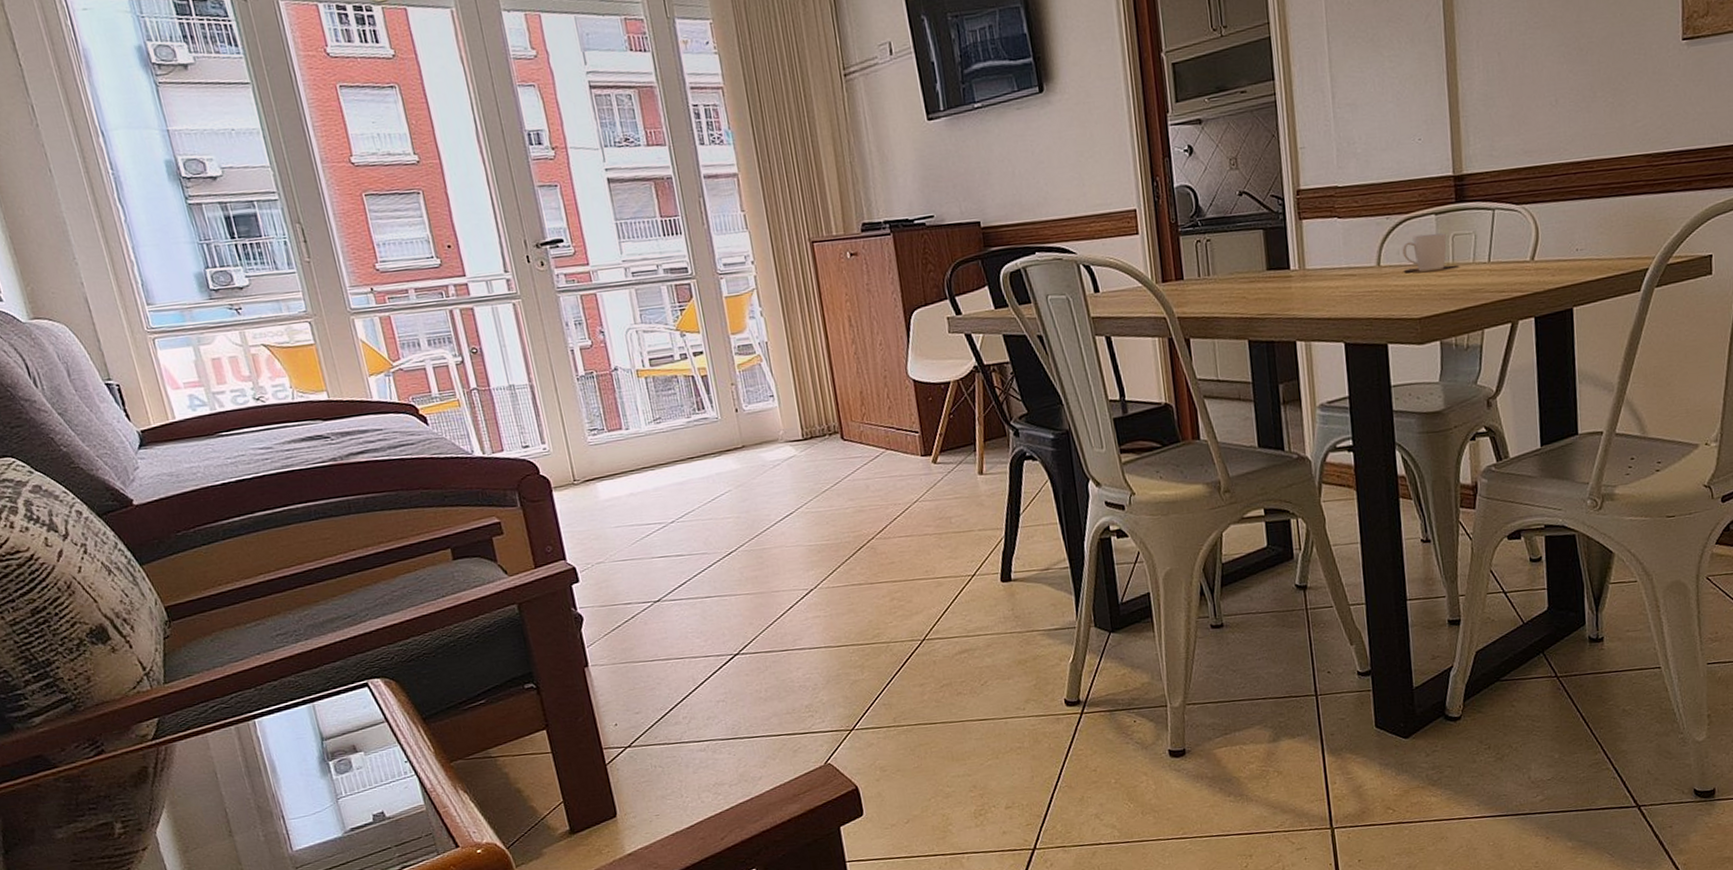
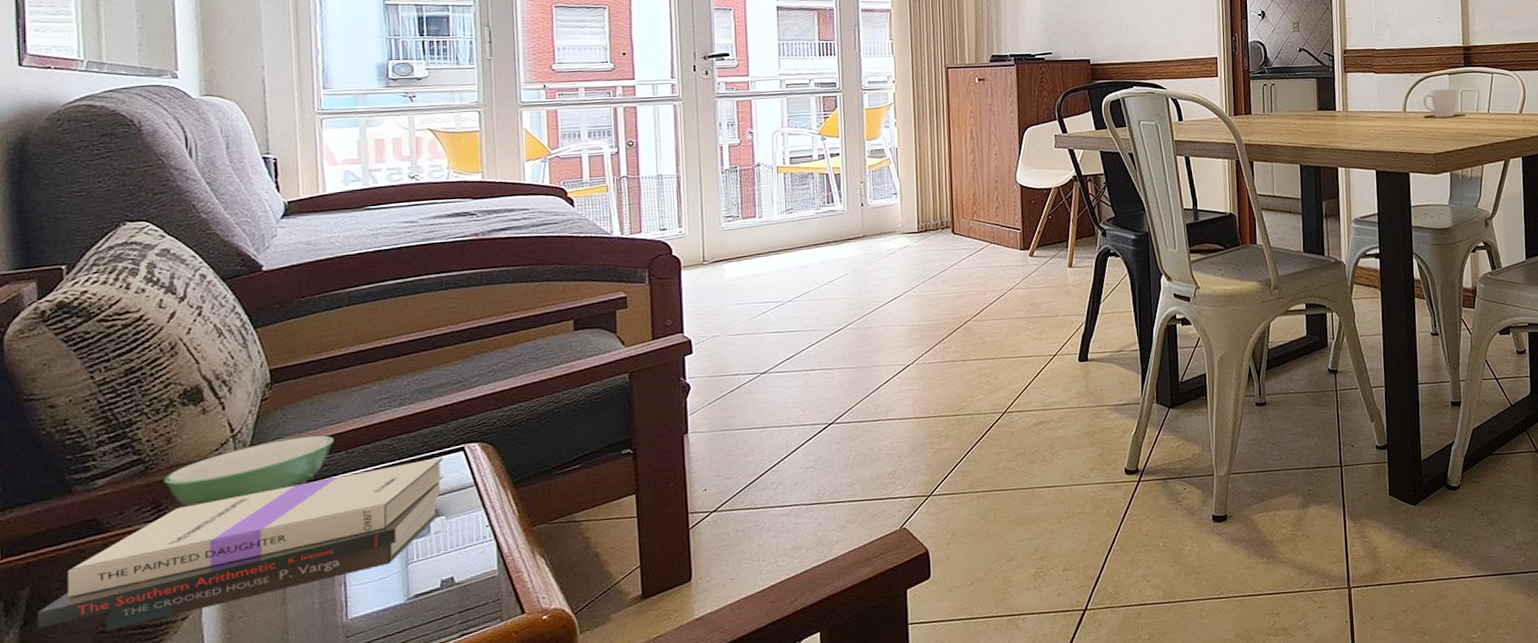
books: none [14,693,359,860] -> present [37,457,443,631]
bowl: none [93,672,243,744] -> present [164,435,335,508]

